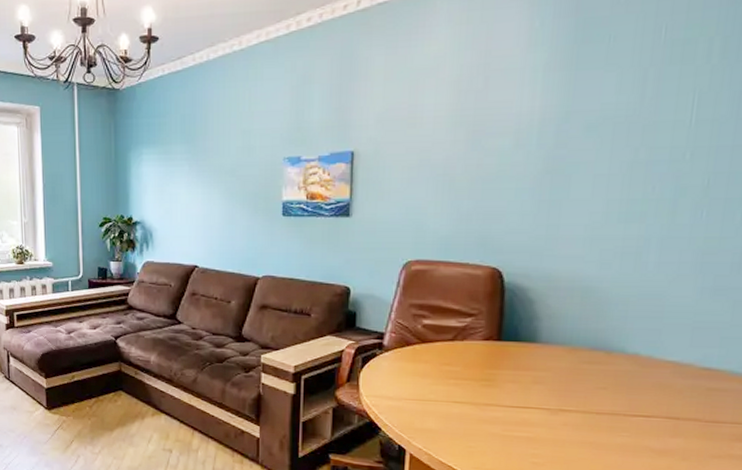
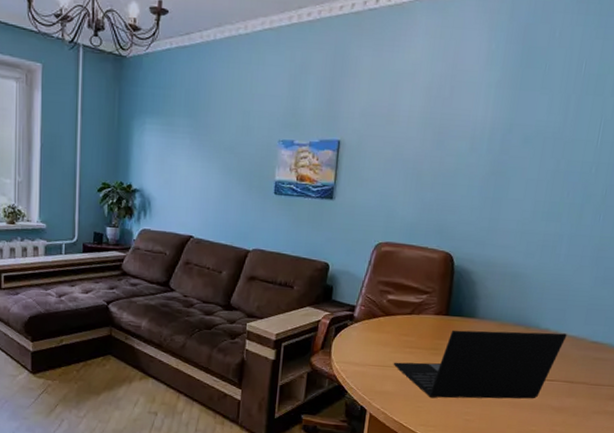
laptop: none [434,357,666,439] -> present [393,330,567,399]

